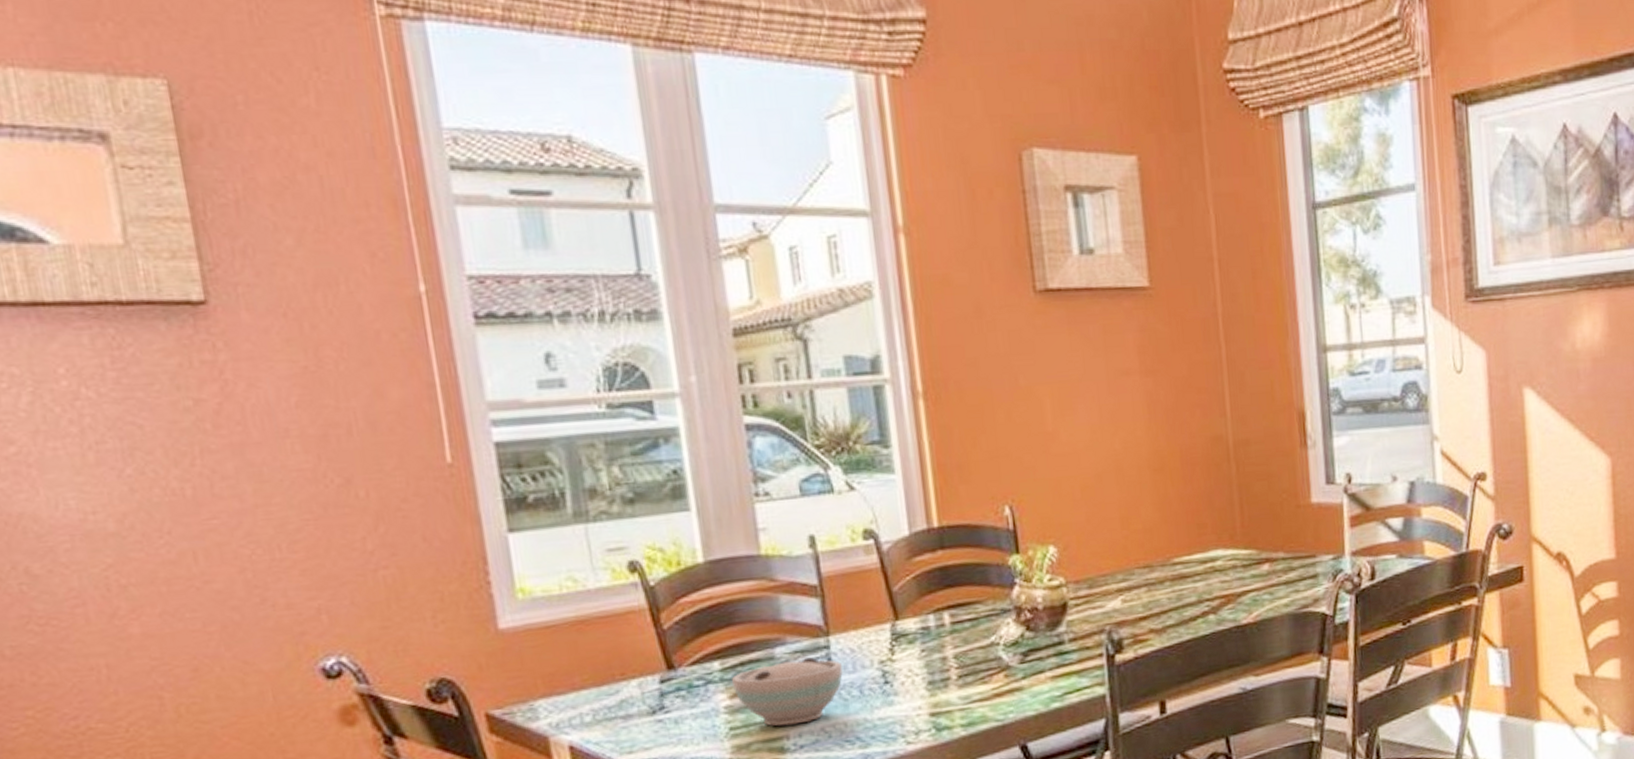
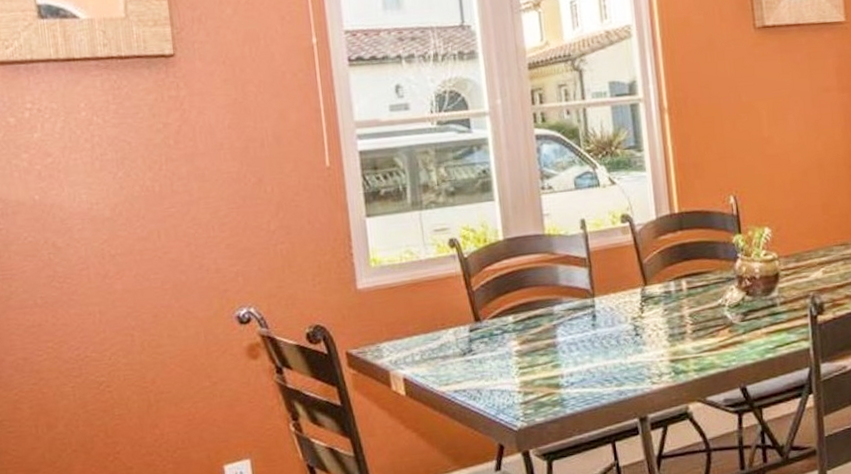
bowl: present [731,657,843,726] -> none [521,314,604,367]

